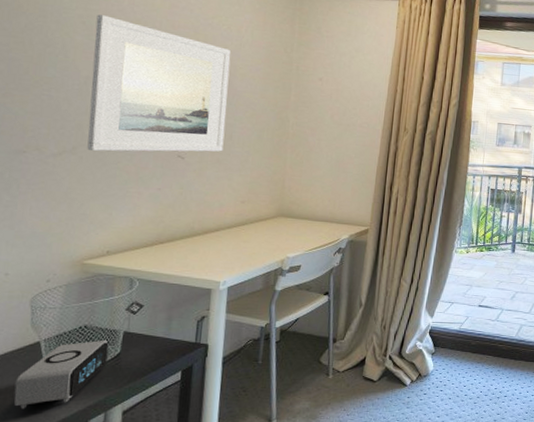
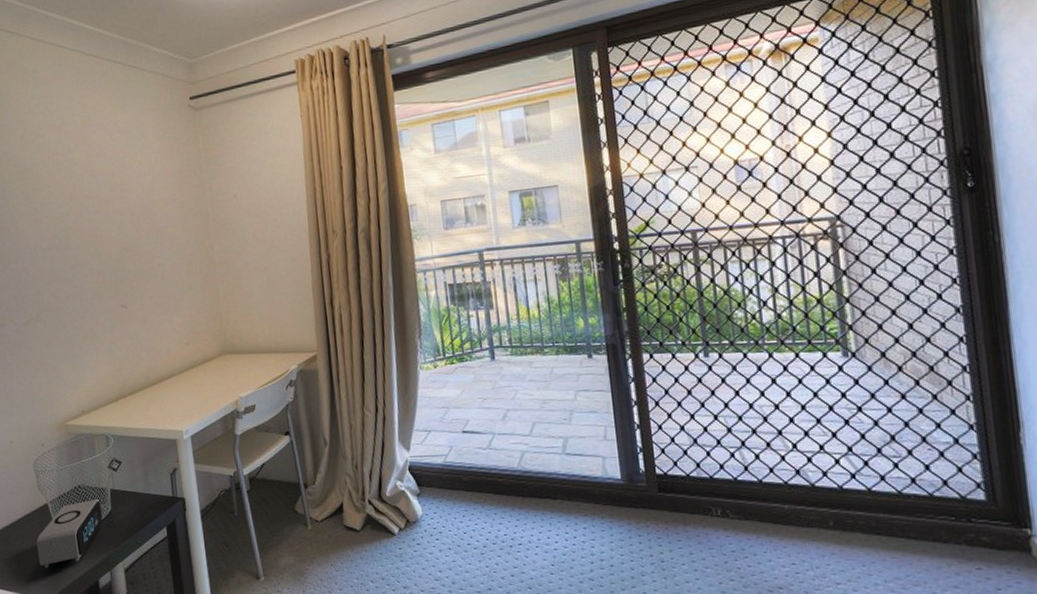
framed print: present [87,14,231,152] -> none [31,180,159,314]

